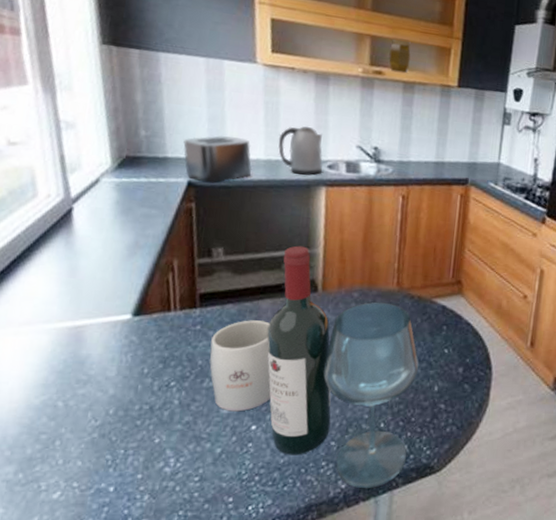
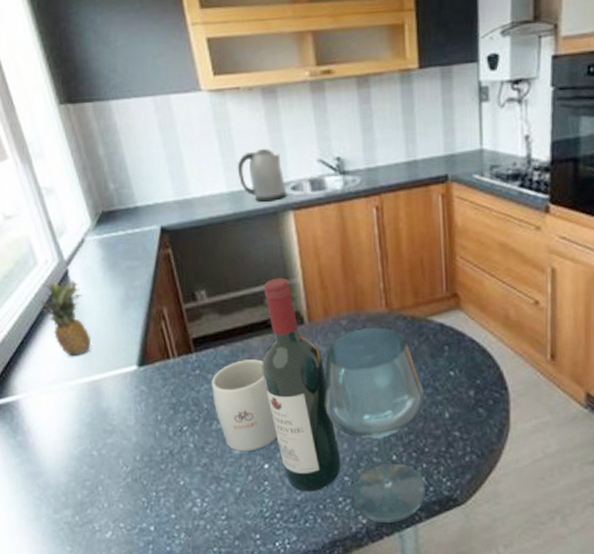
fruit: none [28,217,84,297] -> present [38,279,91,356]
toaster: present [183,135,252,183] -> none [149,173,218,226]
jar: present [389,38,411,74] -> none [335,26,361,68]

